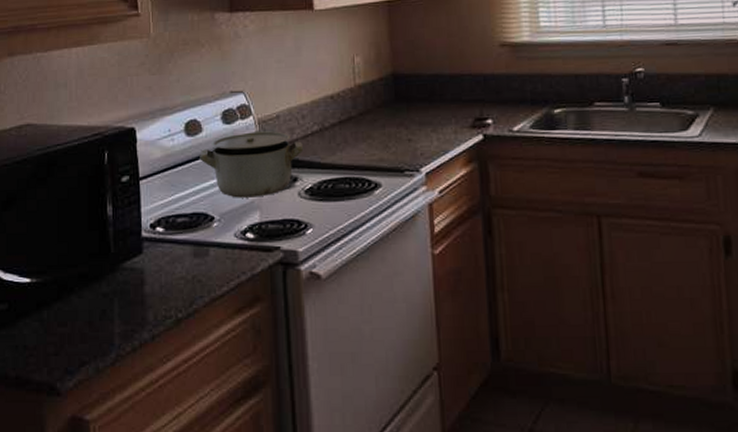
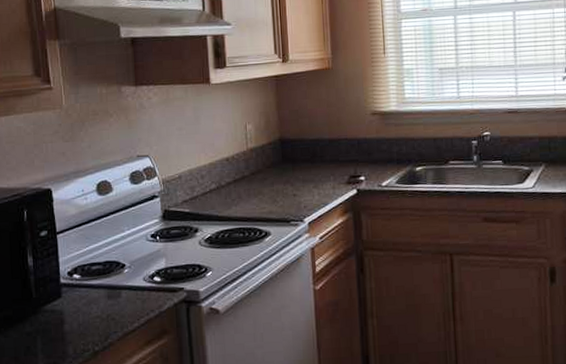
saucepan: present [200,131,304,198] -> none [111,189,203,248]

